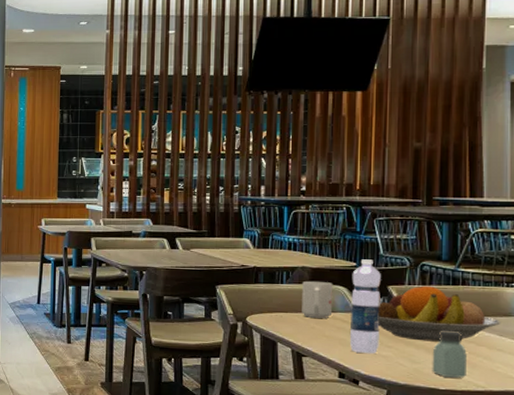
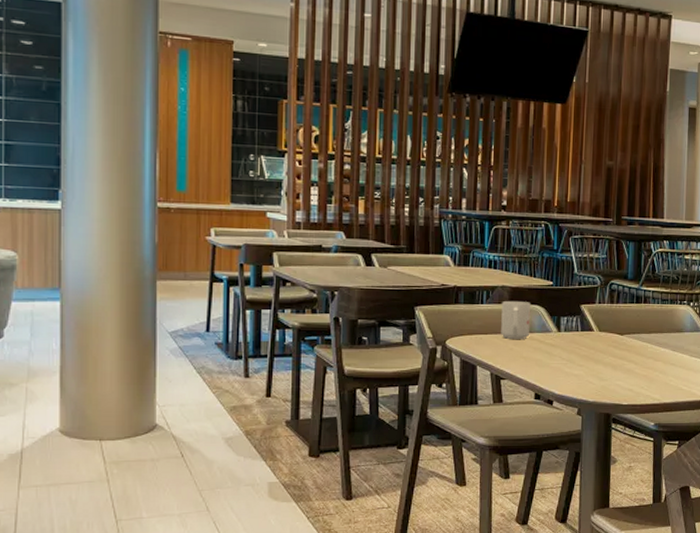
water bottle: present [349,259,381,354] -> none [545,278,575,374]
fruit bowl: present [378,286,501,342] -> none [572,304,675,359]
saltshaker: present [432,330,467,378] -> none [617,347,646,392]

